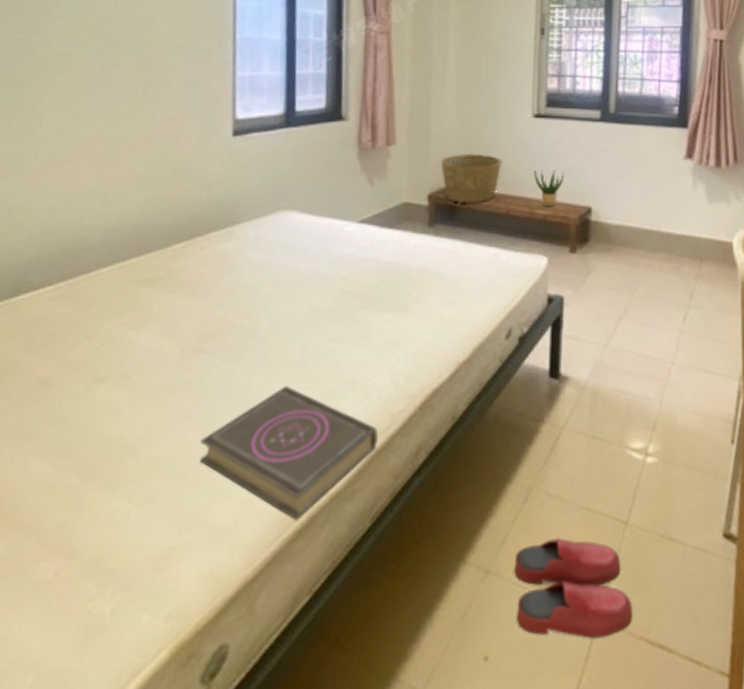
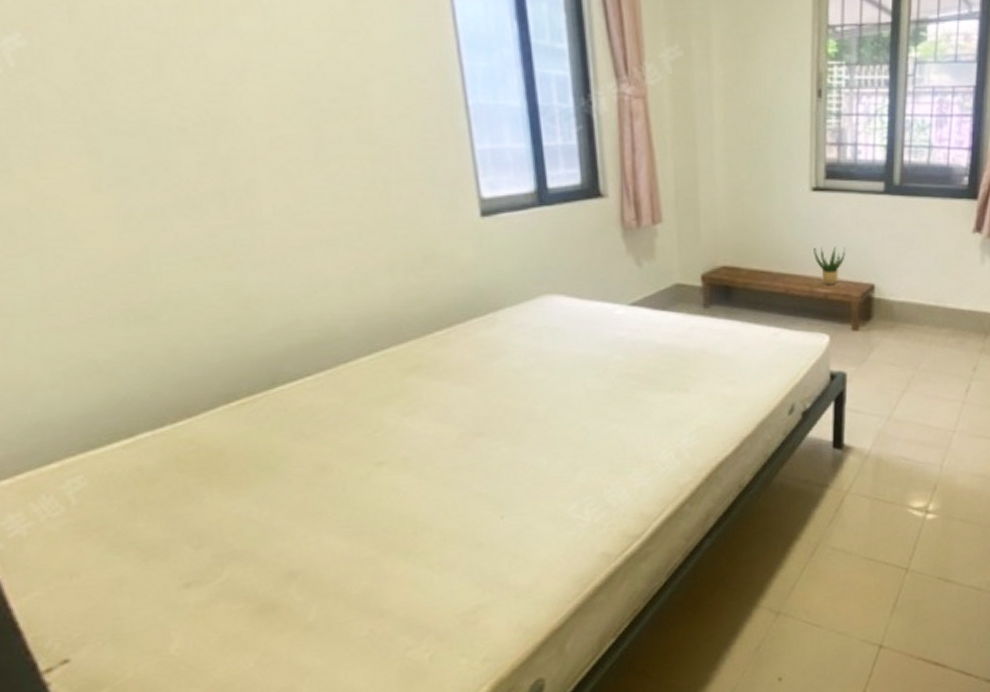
book: present [199,385,378,522] -> none [492,463,667,580]
basket: present [440,153,501,204] -> none [712,231,778,284]
slippers: present [514,537,632,639] -> none [803,583,911,660]

